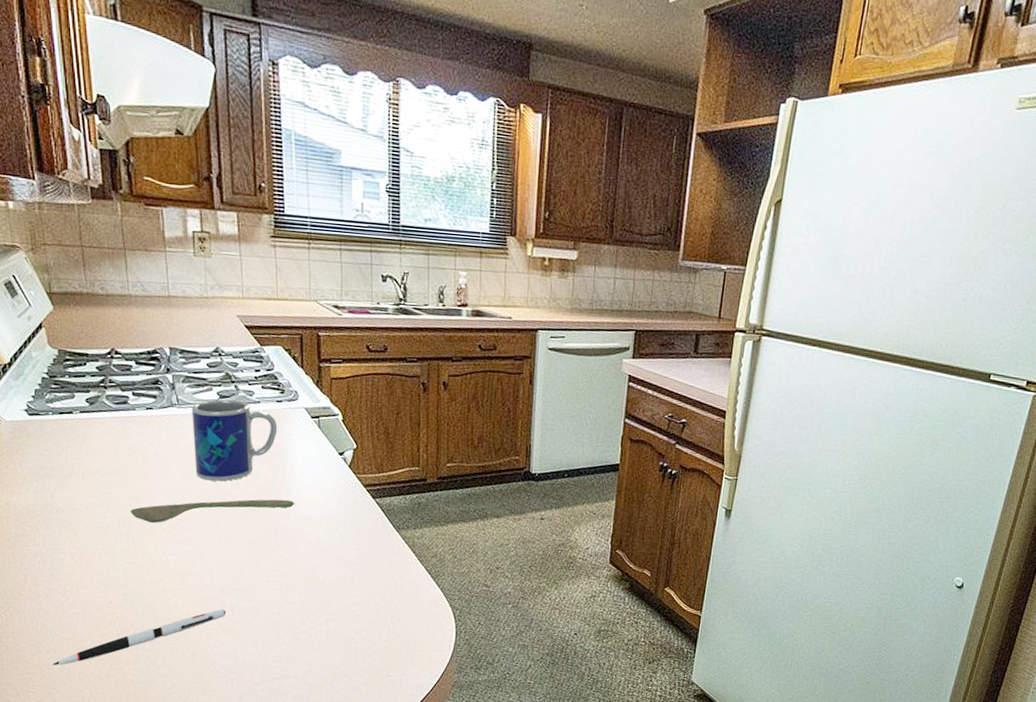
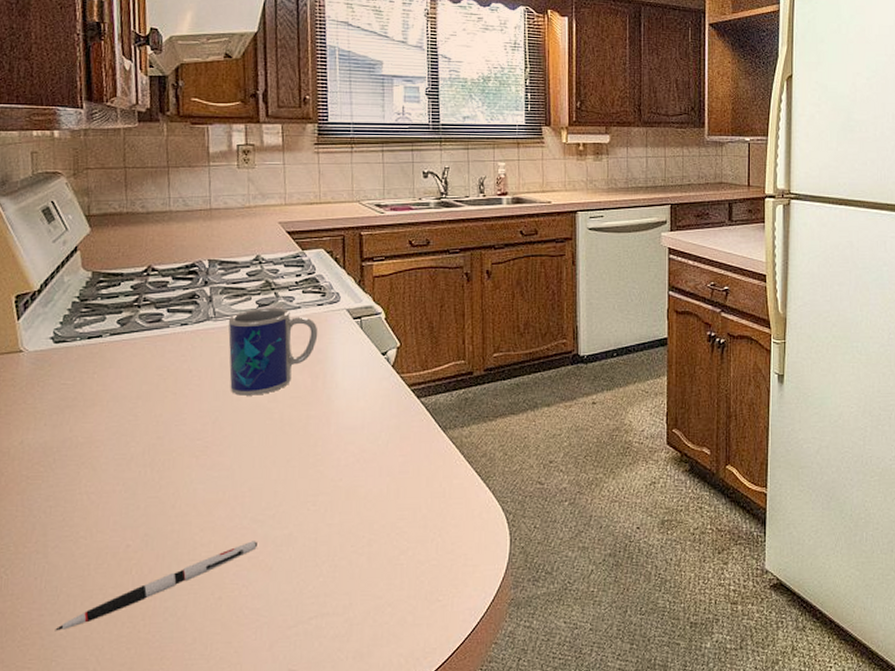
spoon: present [130,499,294,523] -> none [156,408,334,448]

